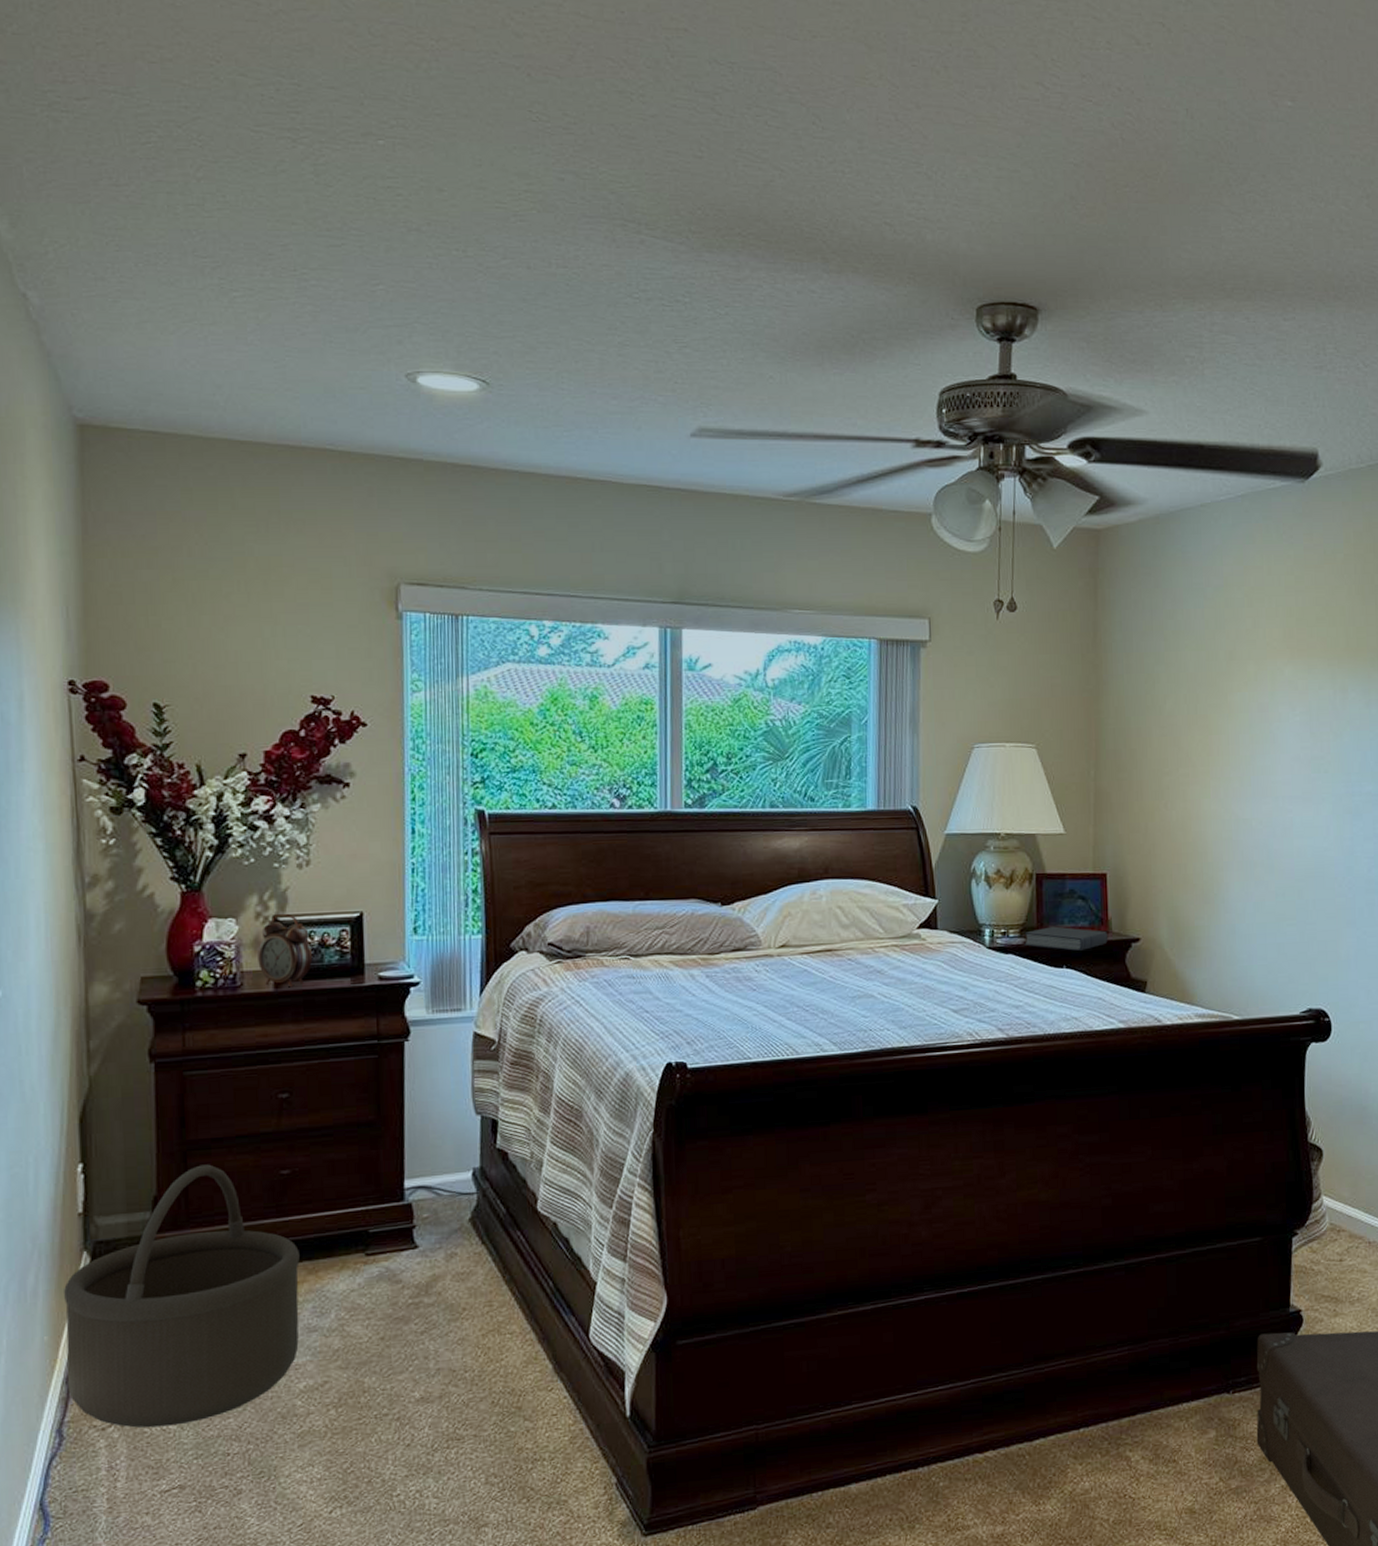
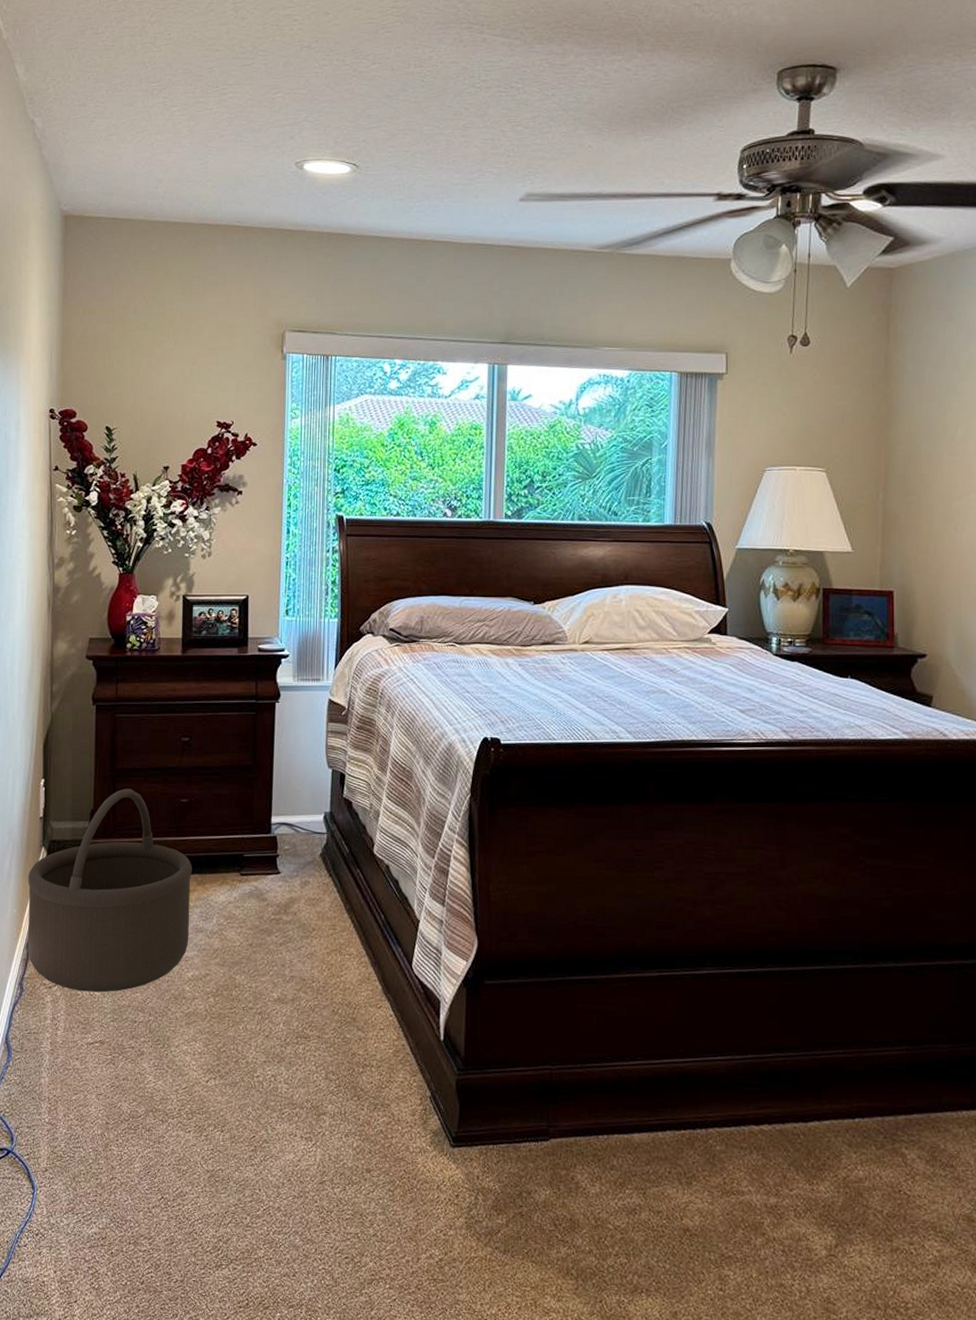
alarm clock: present [258,913,313,988] -> none [171,593,211,653]
book: present [1024,926,1107,952] -> none [810,638,893,664]

